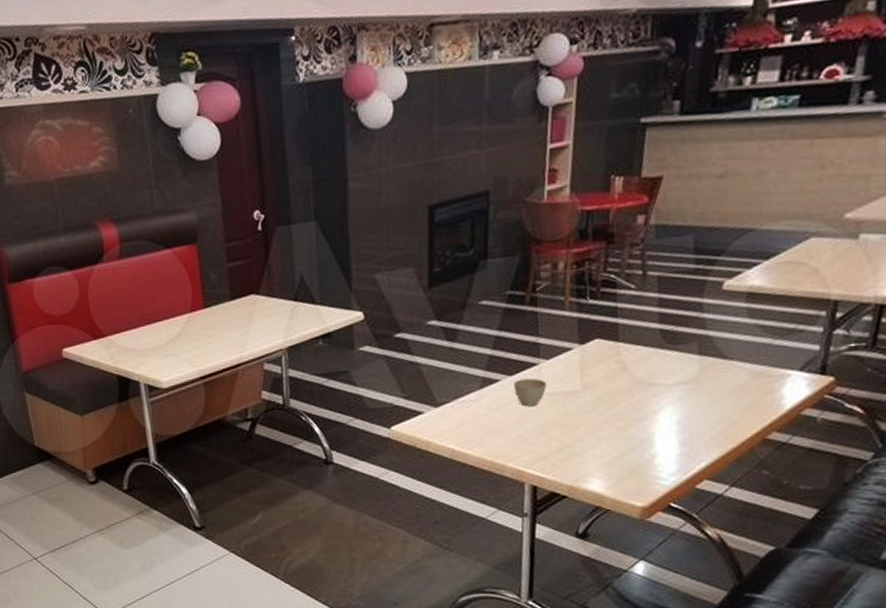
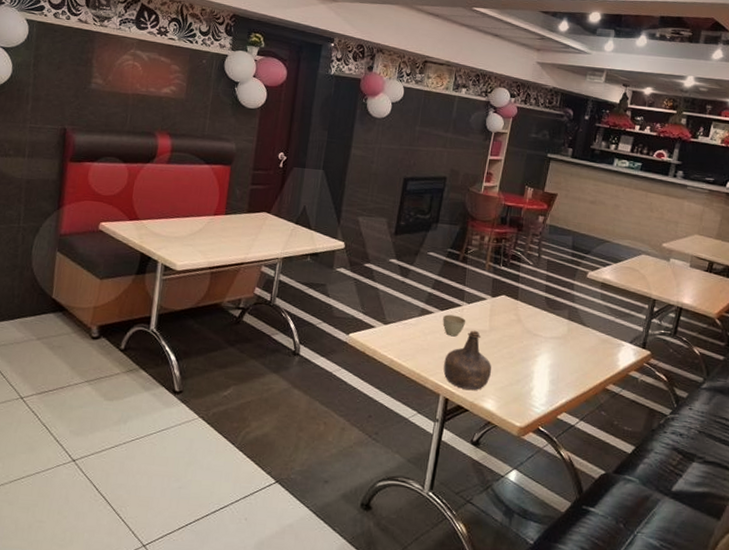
bottle: none [524,393,593,471] -> present [443,330,492,390]

